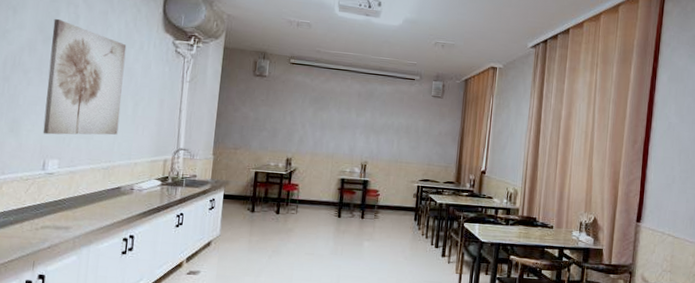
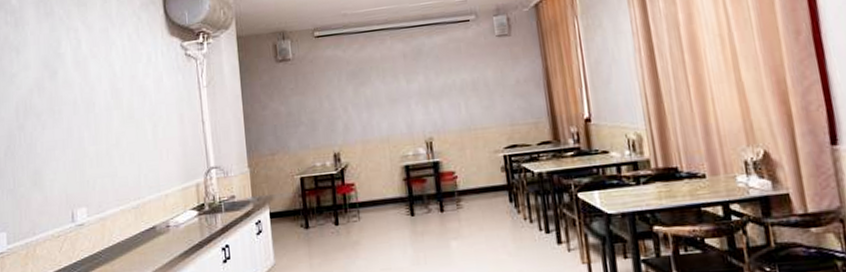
wall art: present [43,18,127,135] -> none [56,48,142,181]

